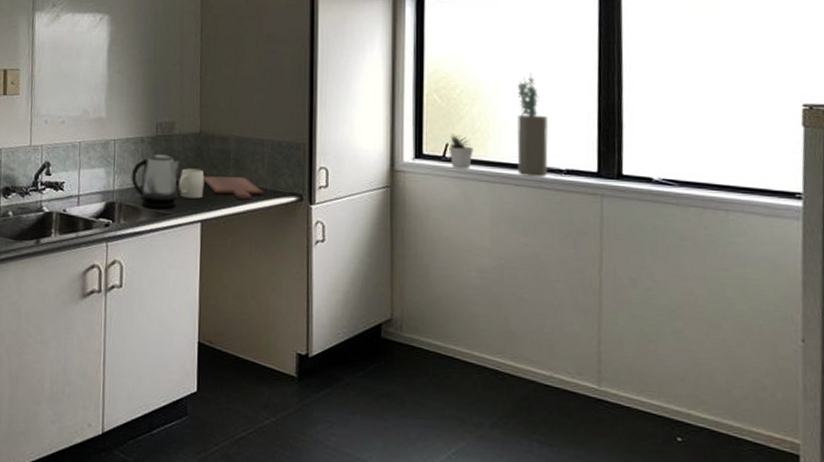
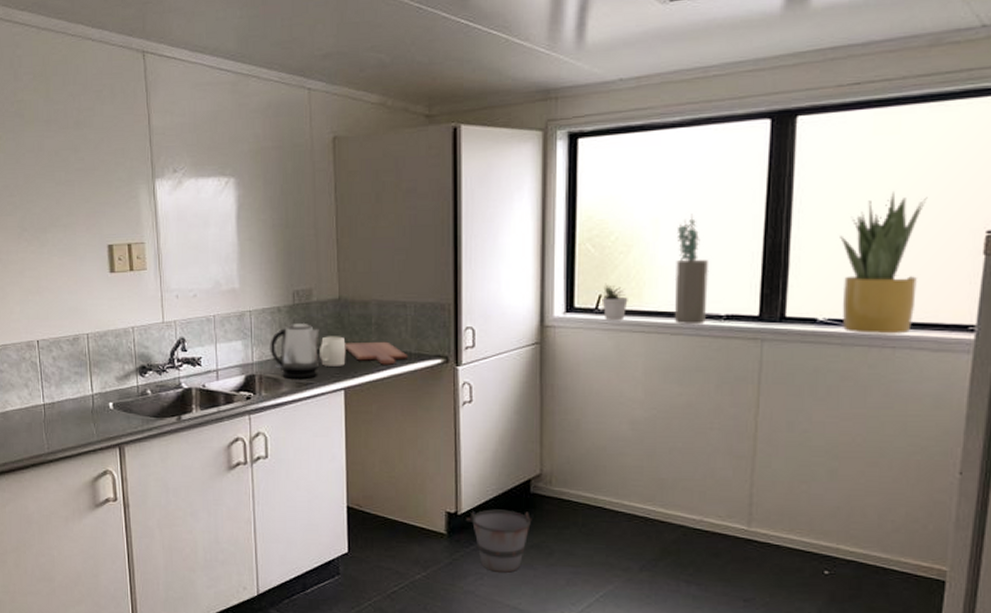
bucket: none [316,353,383,423] -> present [465,509,532,573]
planter: none [668,63,746,198] -> present [840,192,928,334]

